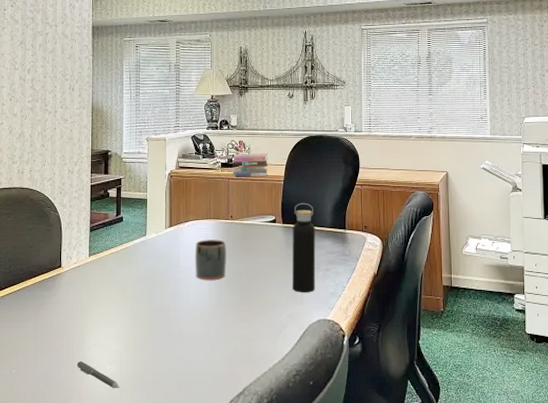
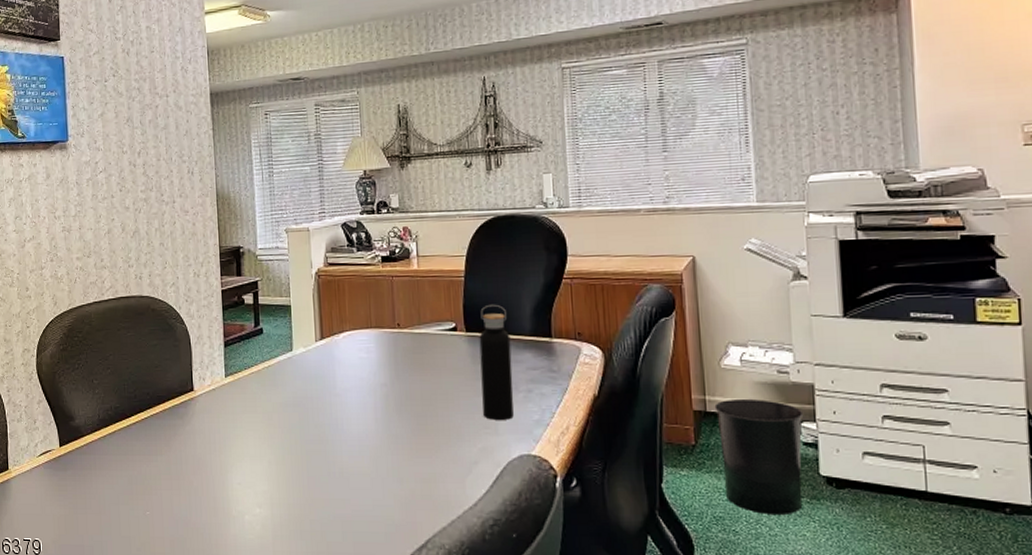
pen: present [77,360,120,389] -> none [219,502,273,537]
mug: present [195,239,226,279] -> none [354,354,396,404]
books: present [232,153,268,177] -> none [395,241,443,274]
waste bin: none [457,277,517,362] -> present [714,398,804,514]

